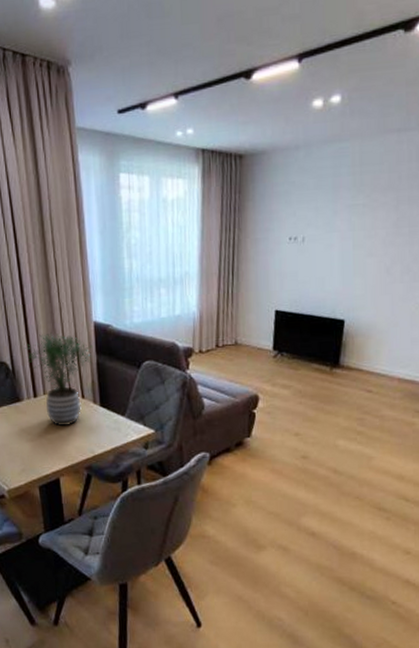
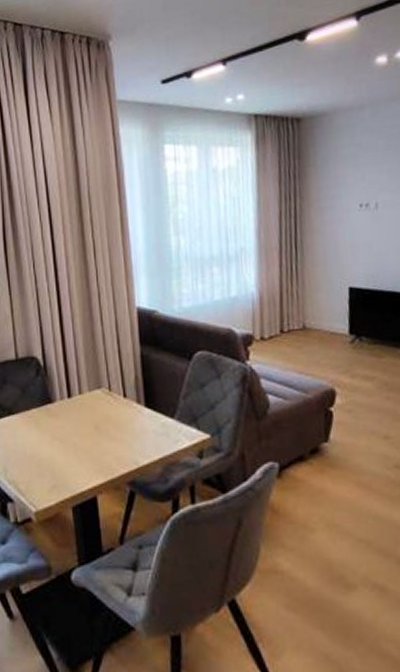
potted plant: present [25,332,93,426] -> none [59,321,136,432]

